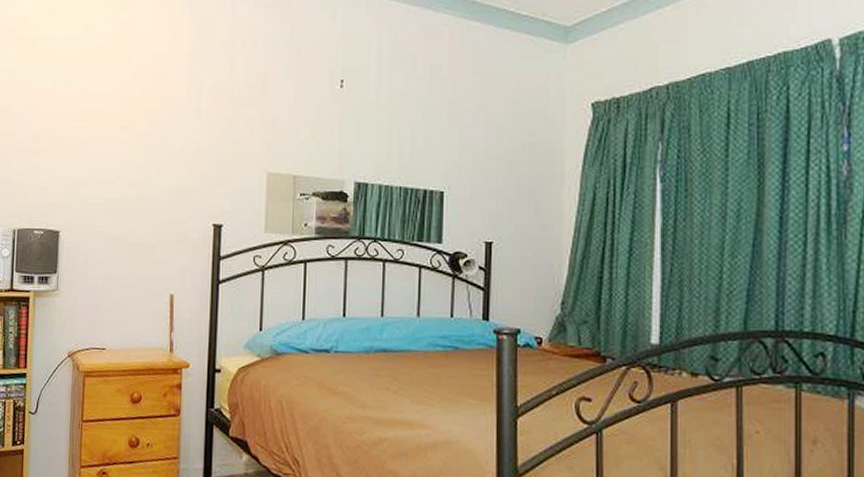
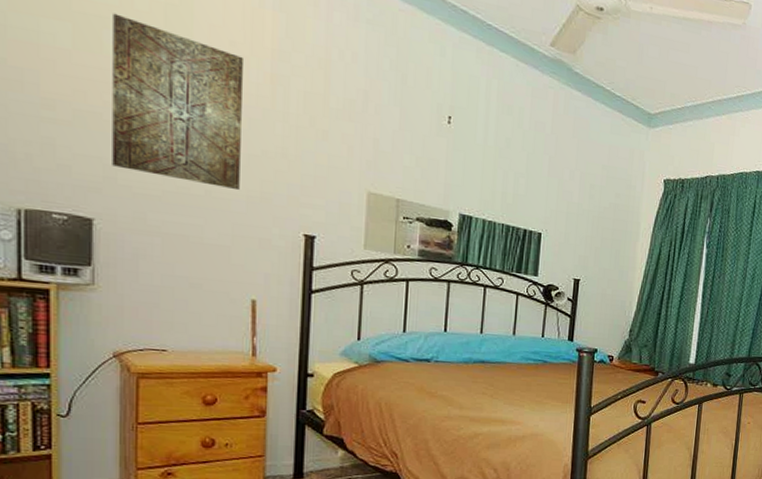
wall art: none [74,52,168,189] -> present [112,13,245,191]

